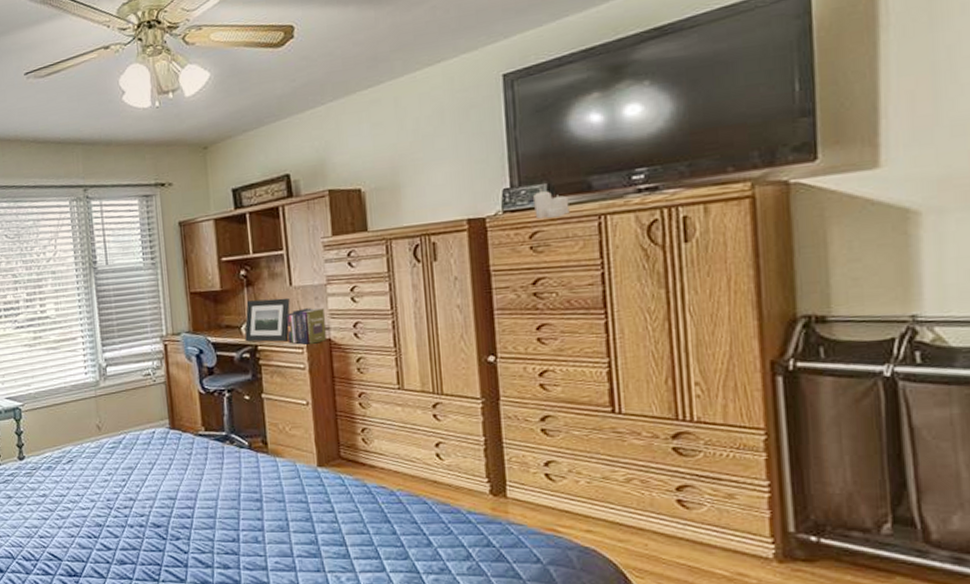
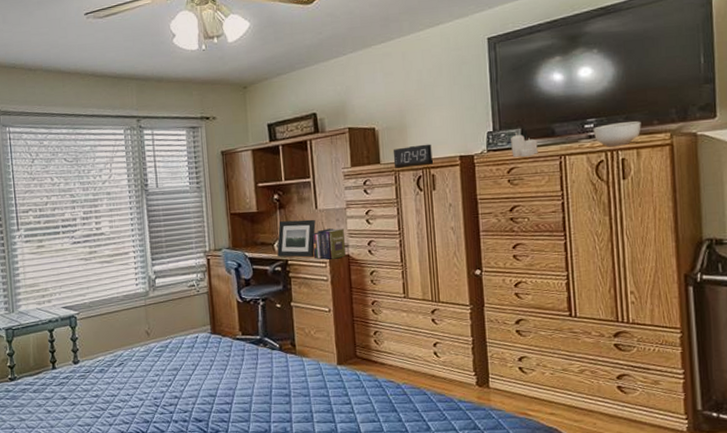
alarm clock: none [383,206,435,236] -> present [393,144,434,168]
bowl: none [643,167,710,203] -> present [593,120,641,147]

